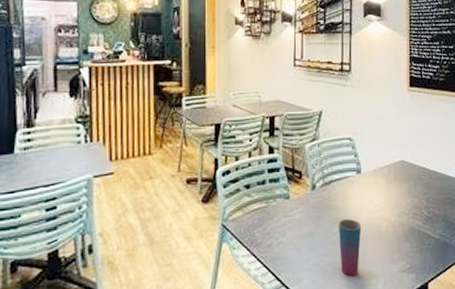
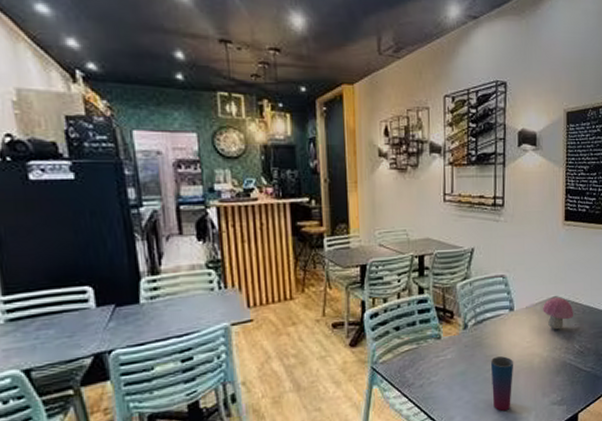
decorative object: none [390,161,420,194] -> present [543,297,573,330]

